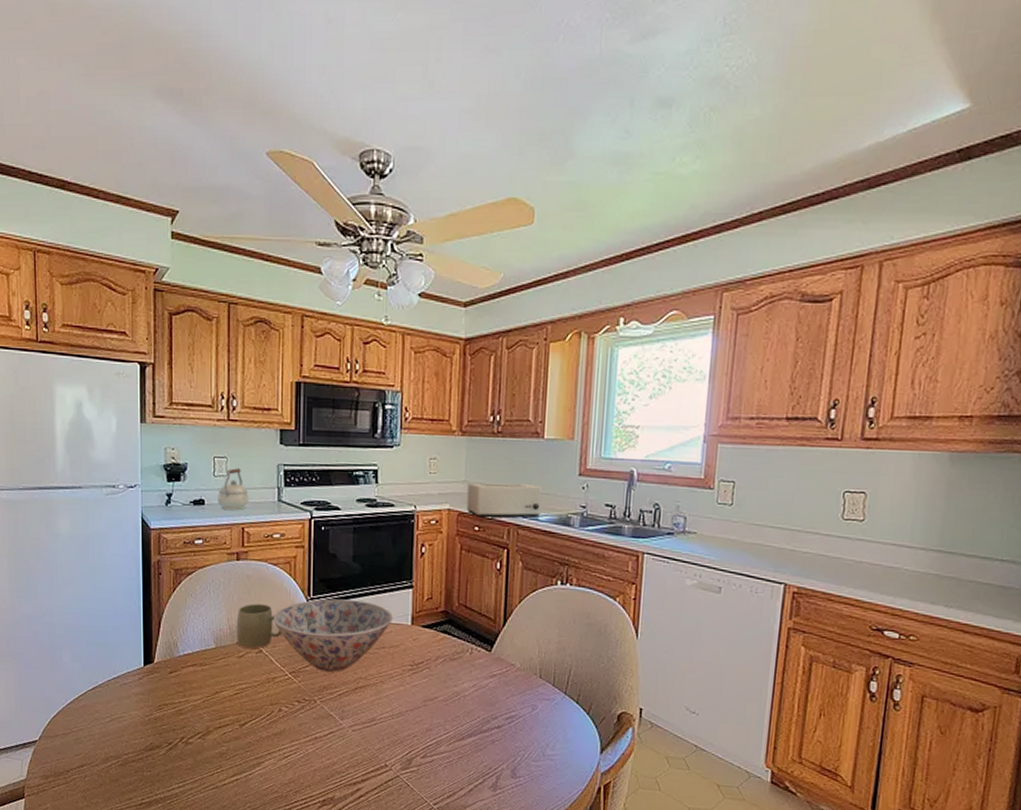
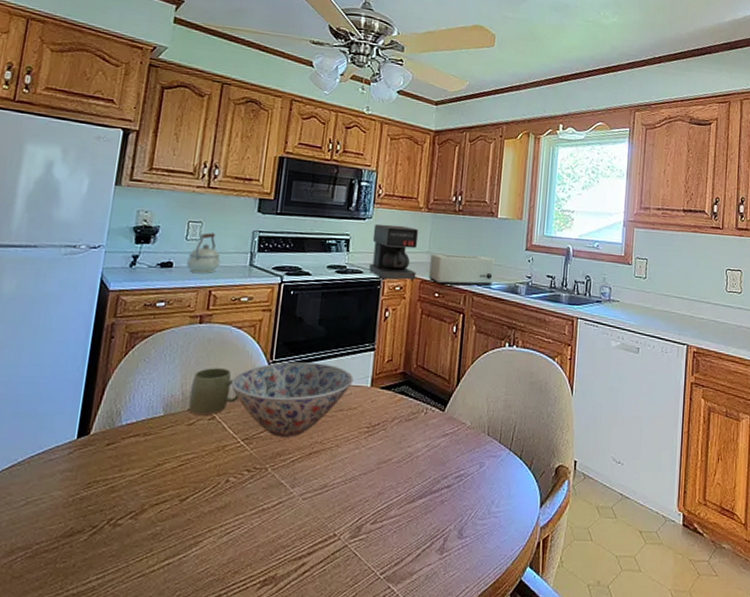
coffee maker: none [401,451,453,515] -> present [369,223,419,282]

